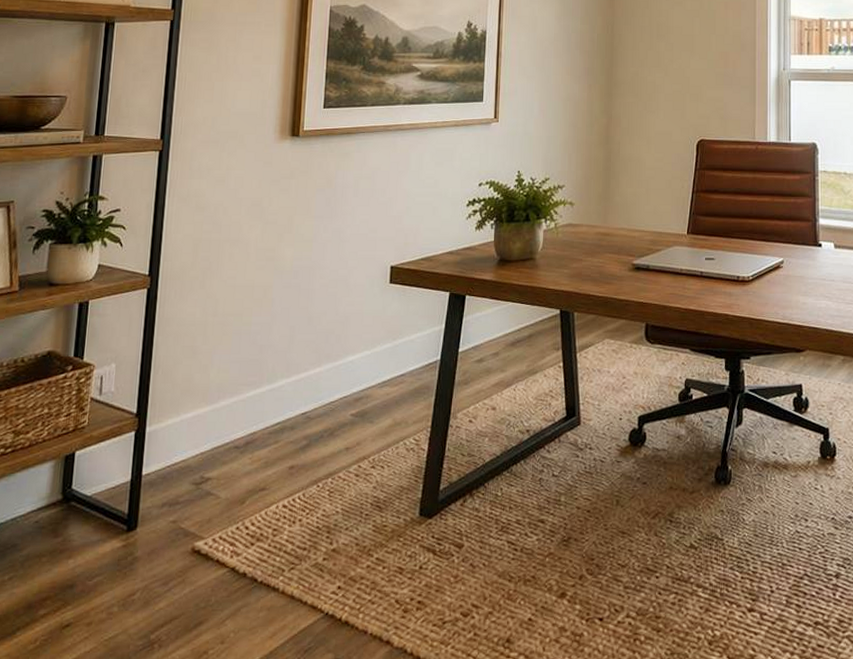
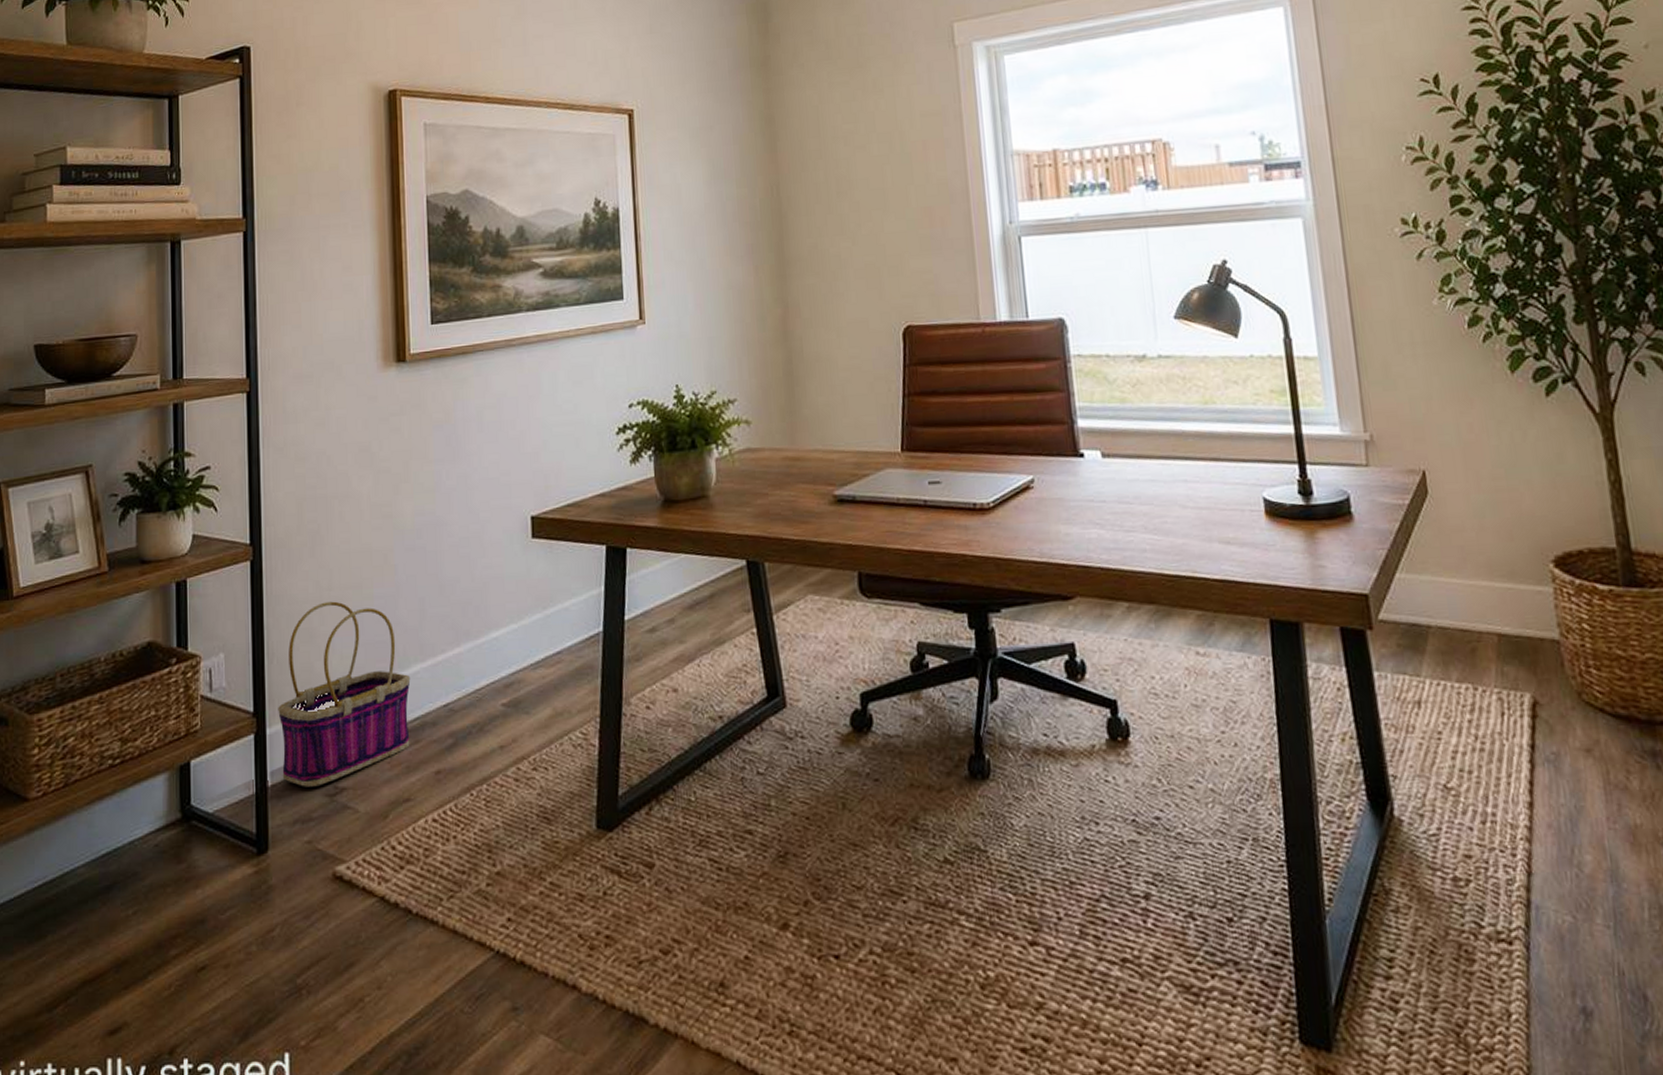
basket: none [156,325,276,477] -> present [278,601,411,787]

